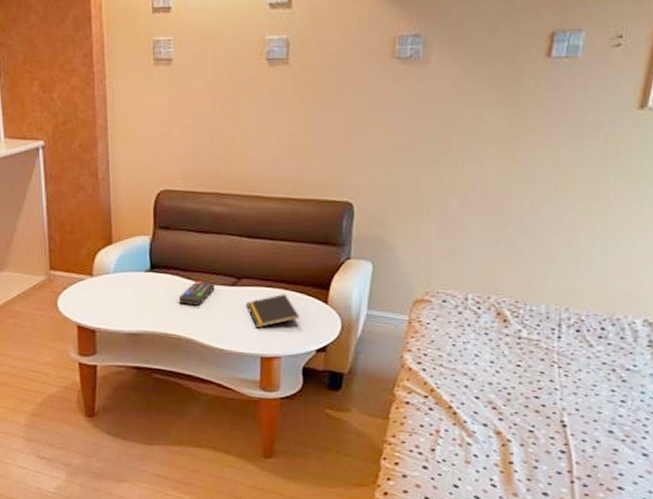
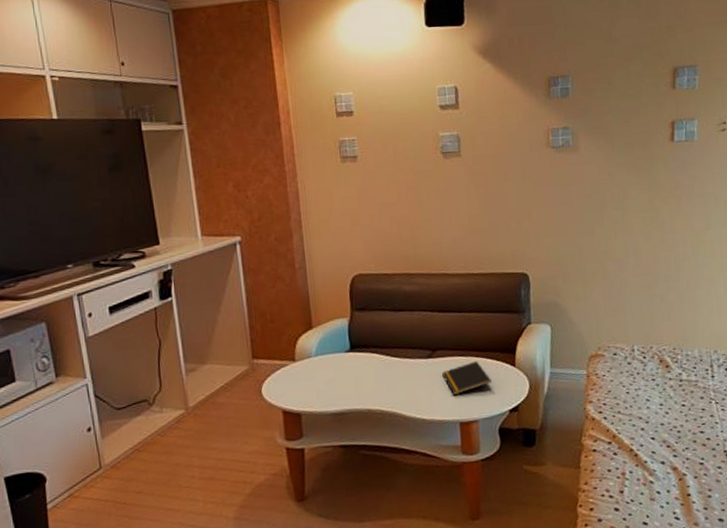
remote control: present [178,281,215,306] -> none [379,356,413,380]

